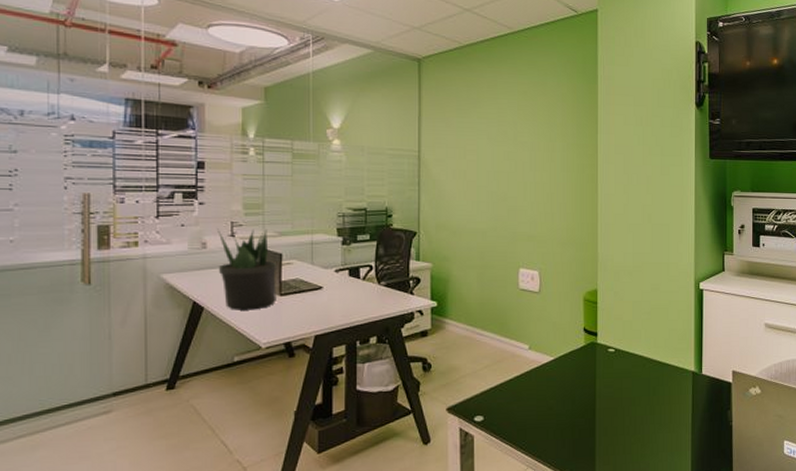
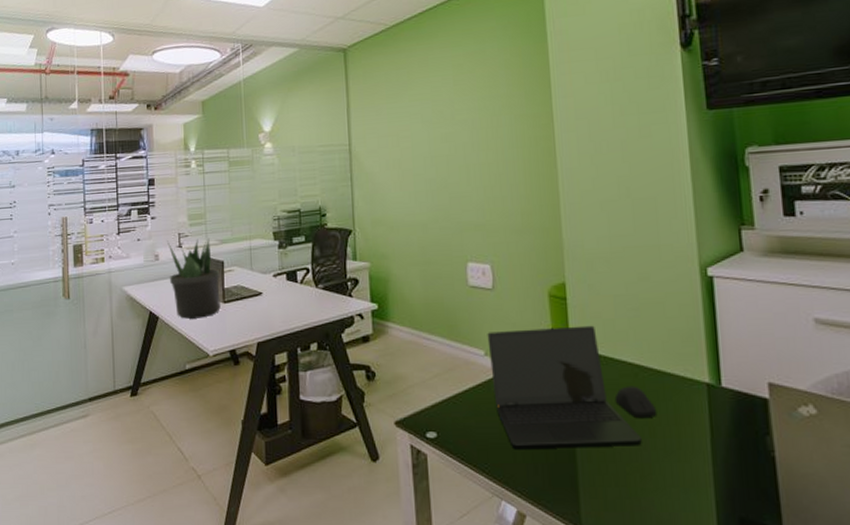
laptop: none [532,325,644,429] -> present [487,325,642,450]
computer mouse: none [627,374,657,399] -> present [614,386,657,417]

